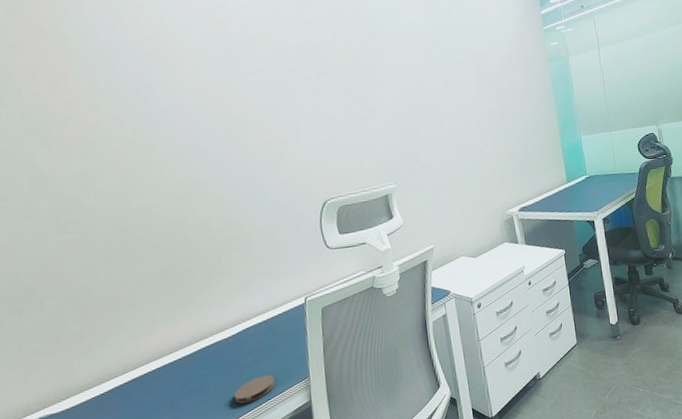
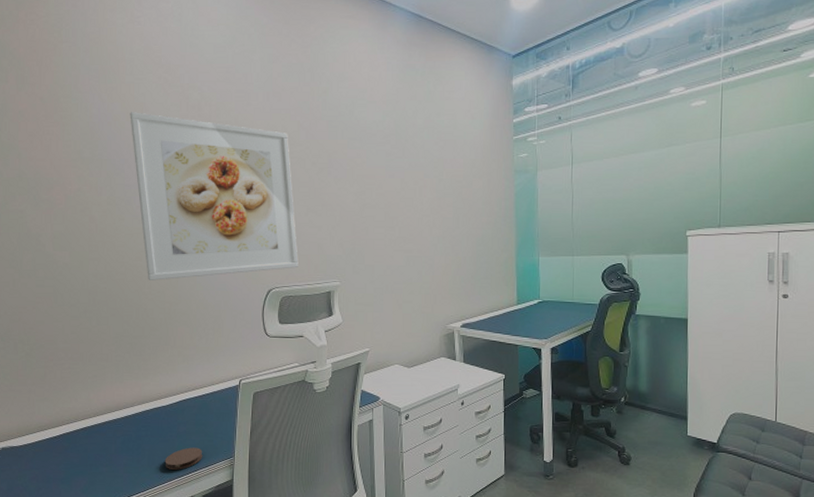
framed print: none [147,34,352,210] -> present [130,112,299,280]

